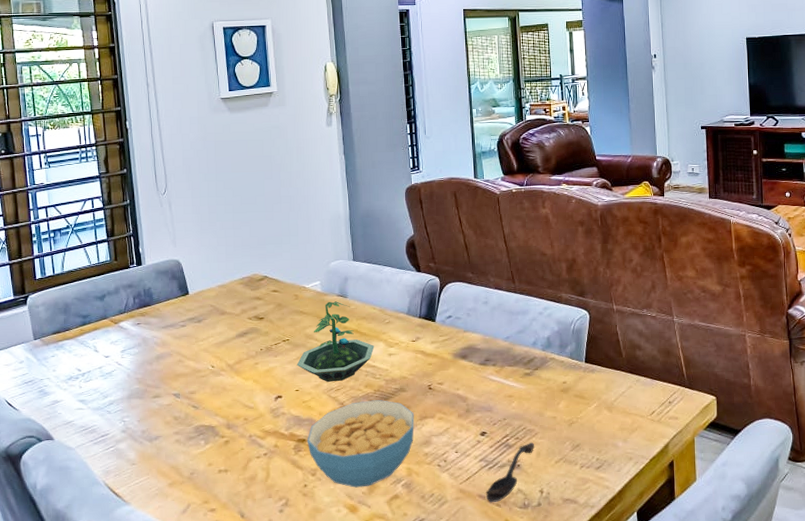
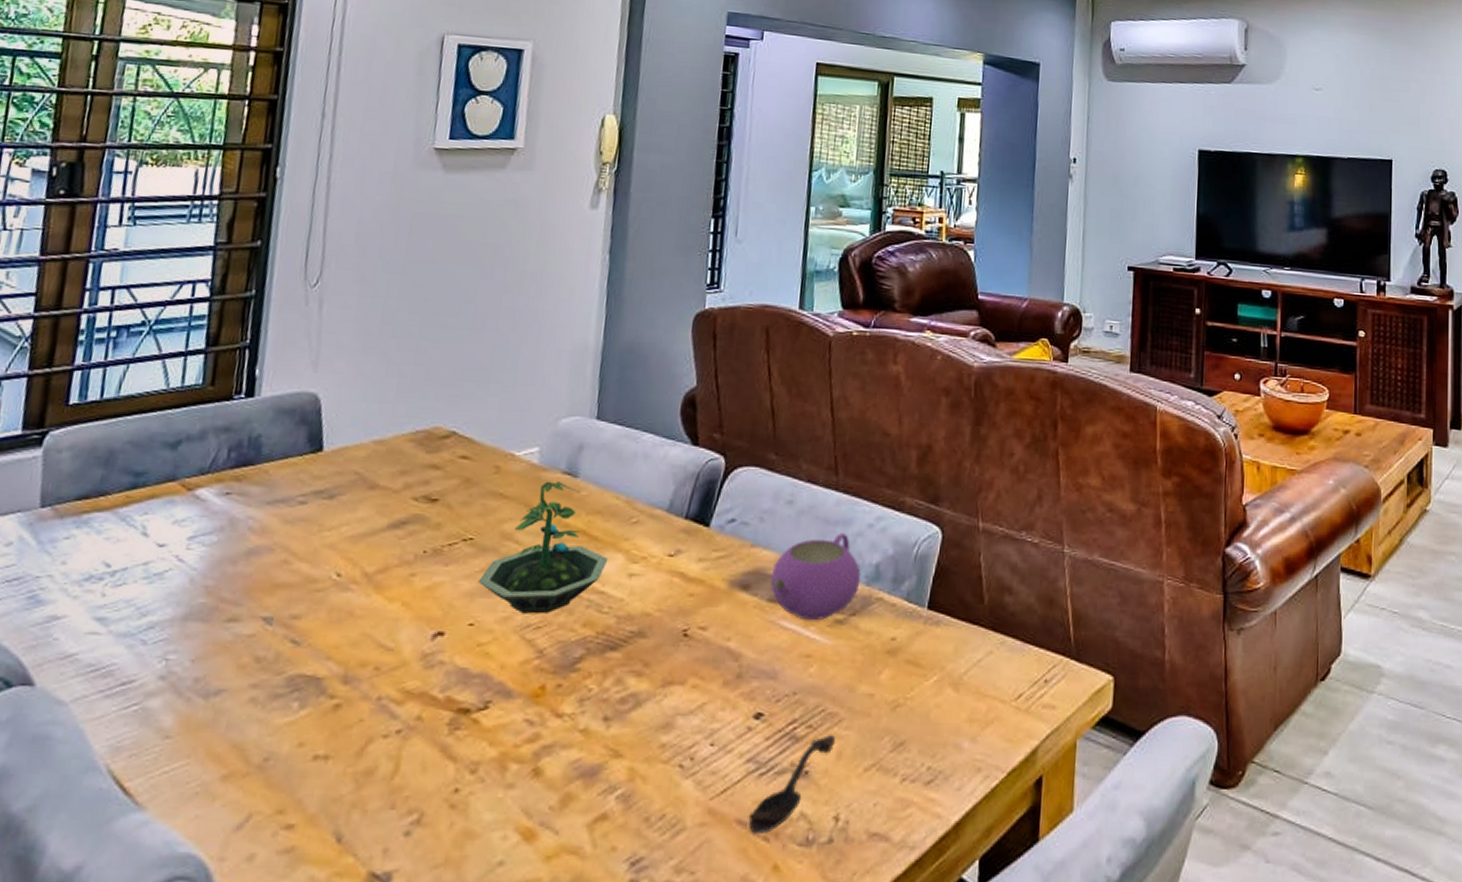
cereal bowl: present [307,400,414,488] -> none [472,649,654,798]
teapot: none [479,319,538,374] -> present [770,533,861,620]

